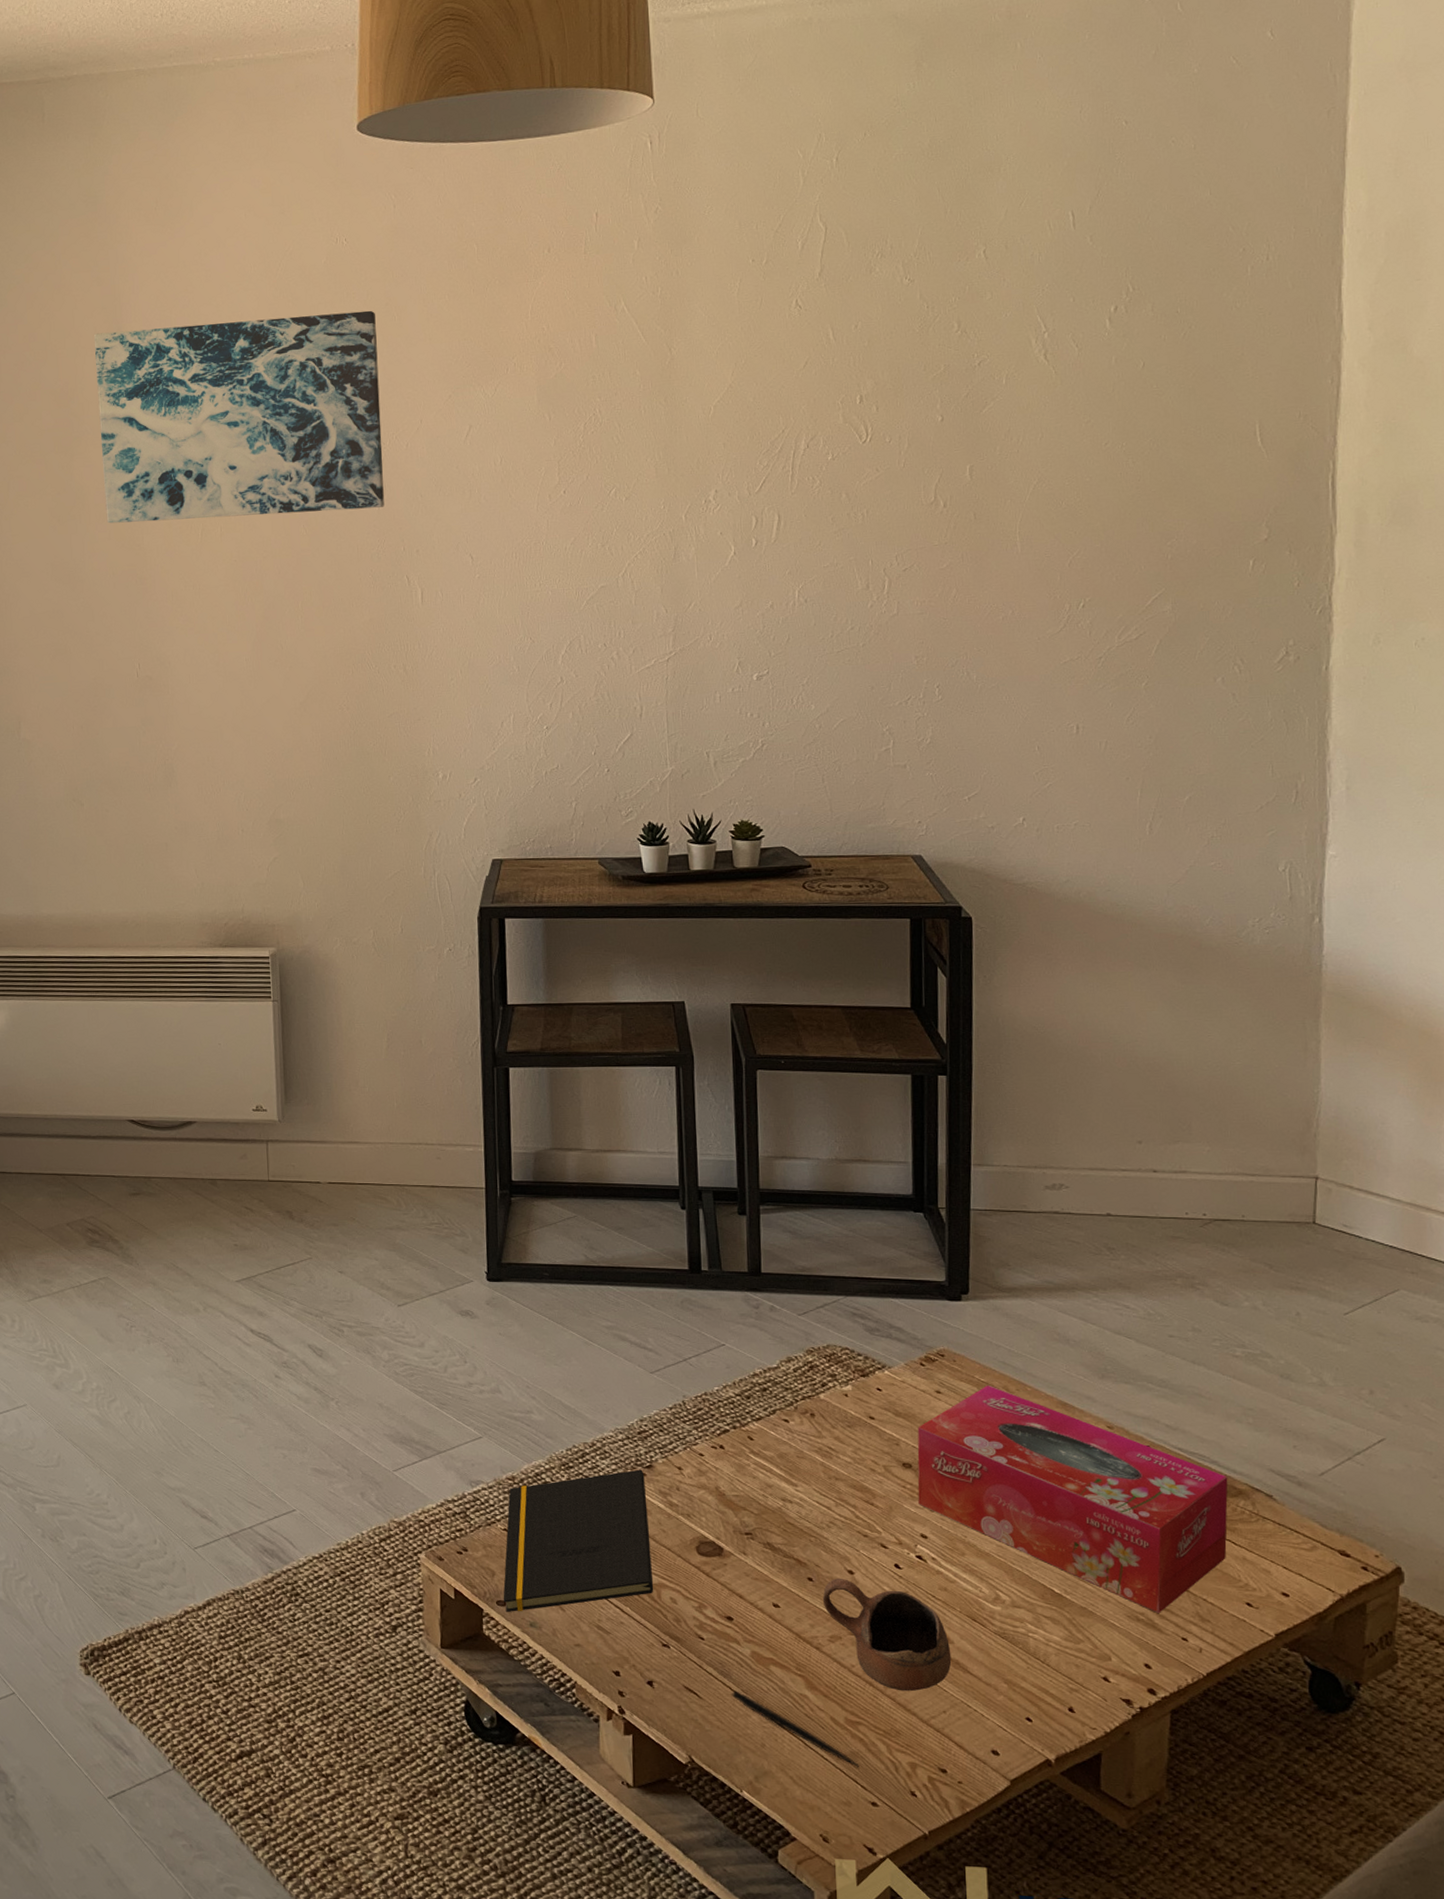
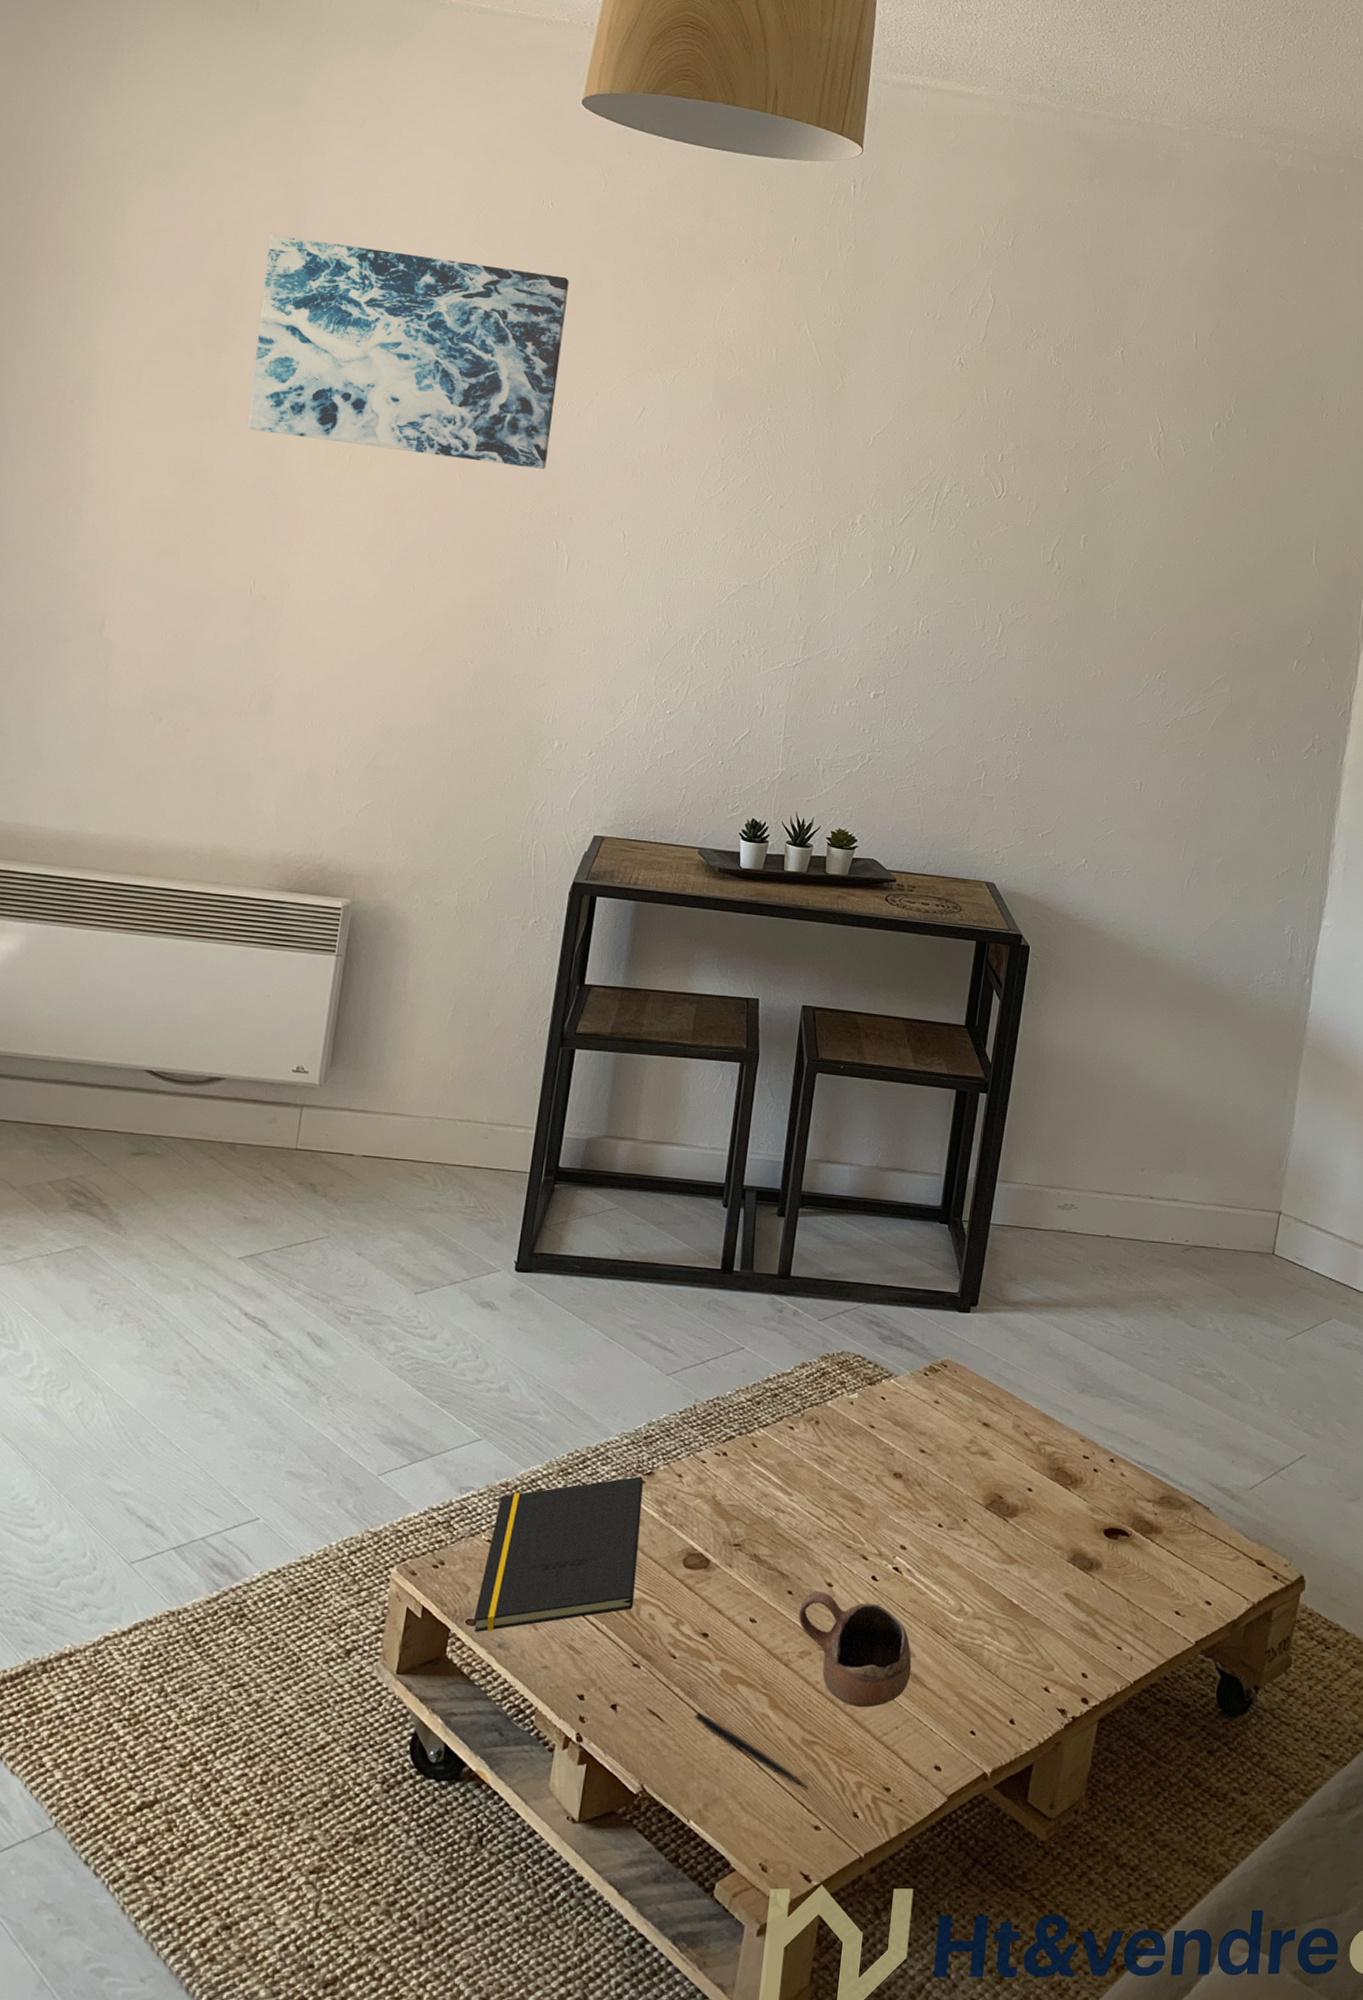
tissue box: present [917,1384,1228,1614] -> none [903,1396,1175,1624]

